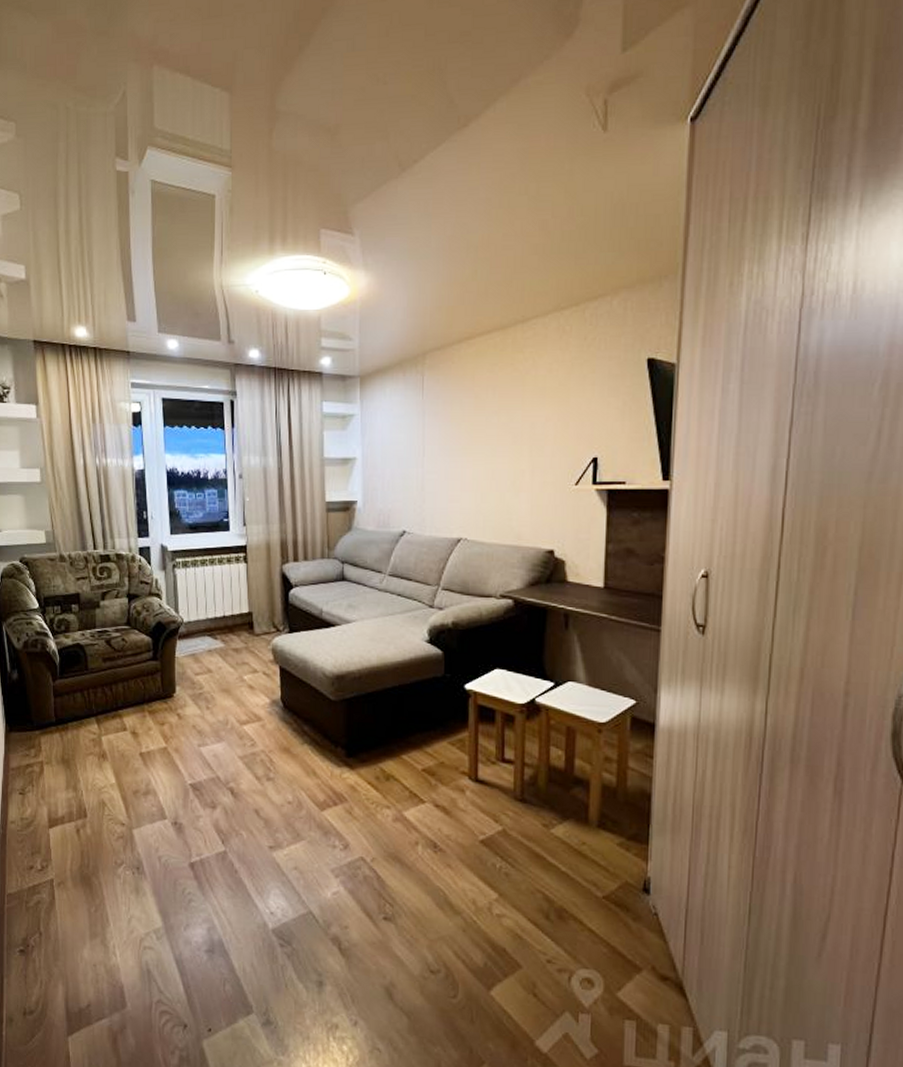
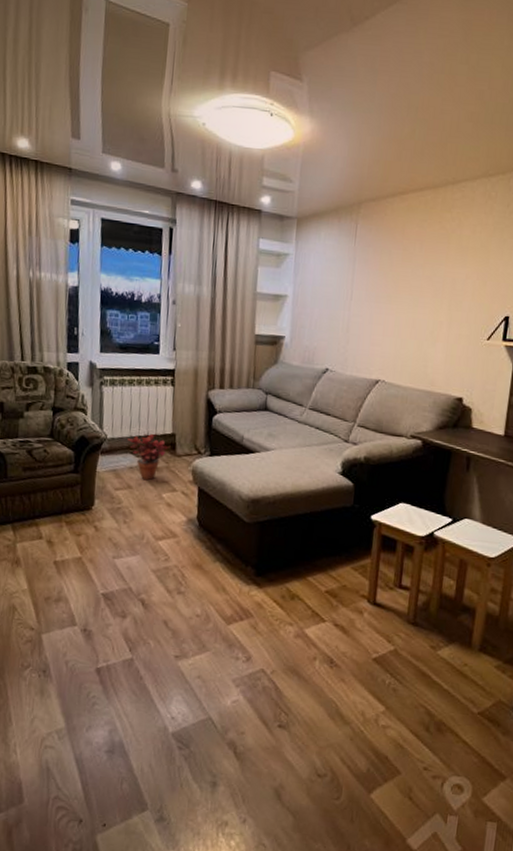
potted plant: none [204,613,247,663] -> present [127,433,170,481]

